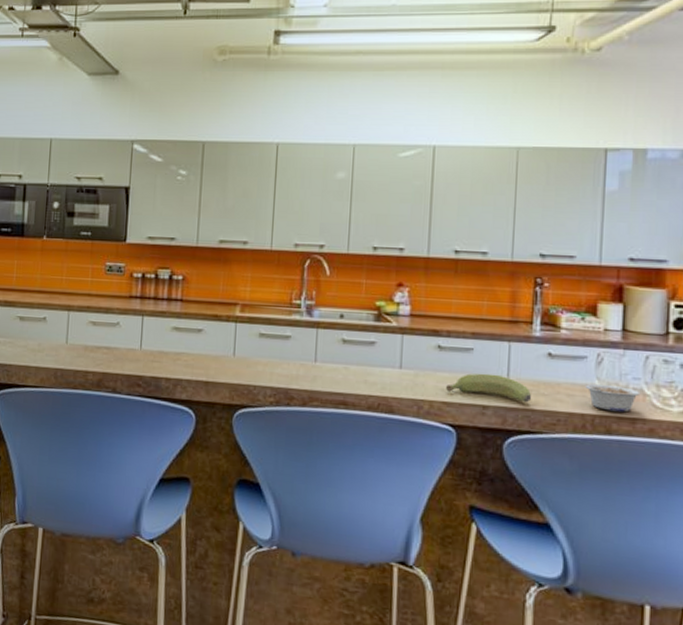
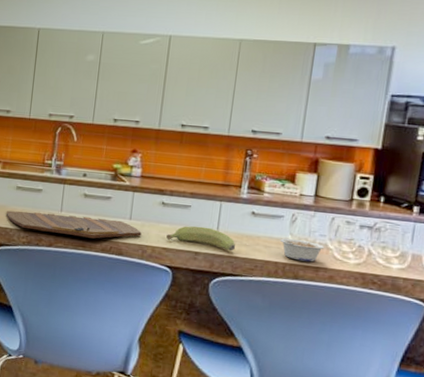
cutting board: none [248,363,416,394] -> present [6,210,142,239]

